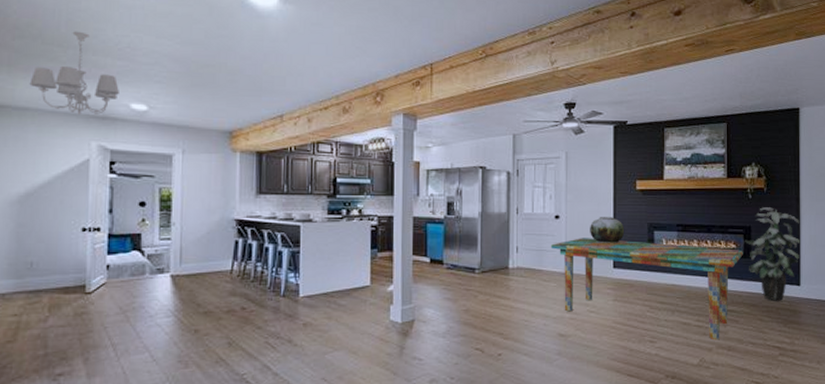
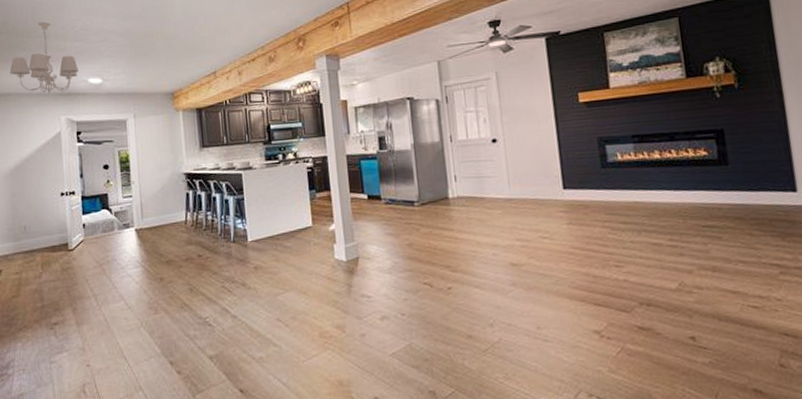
dining table: present [550,238,744,341] -> none [490,156,719,261]
ceramic pot: present [590,217,625,243] -> none [531,135,572,164]
indoor plant: present [744,207,800,301] -> none [717,105,791,212]

